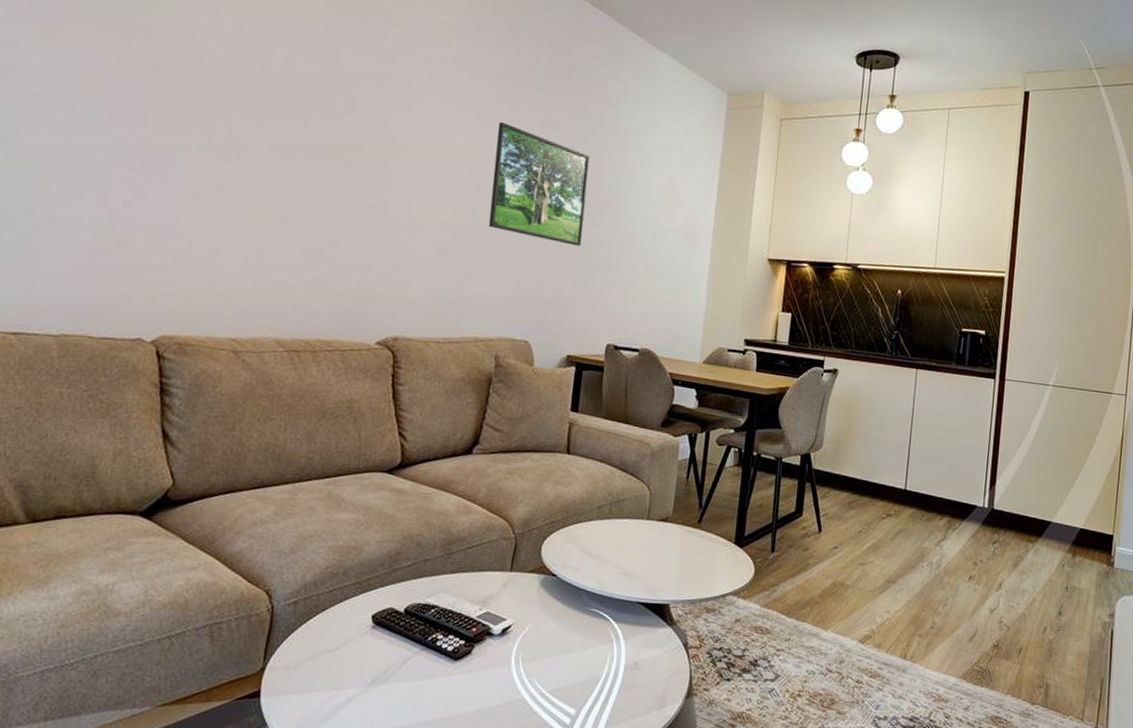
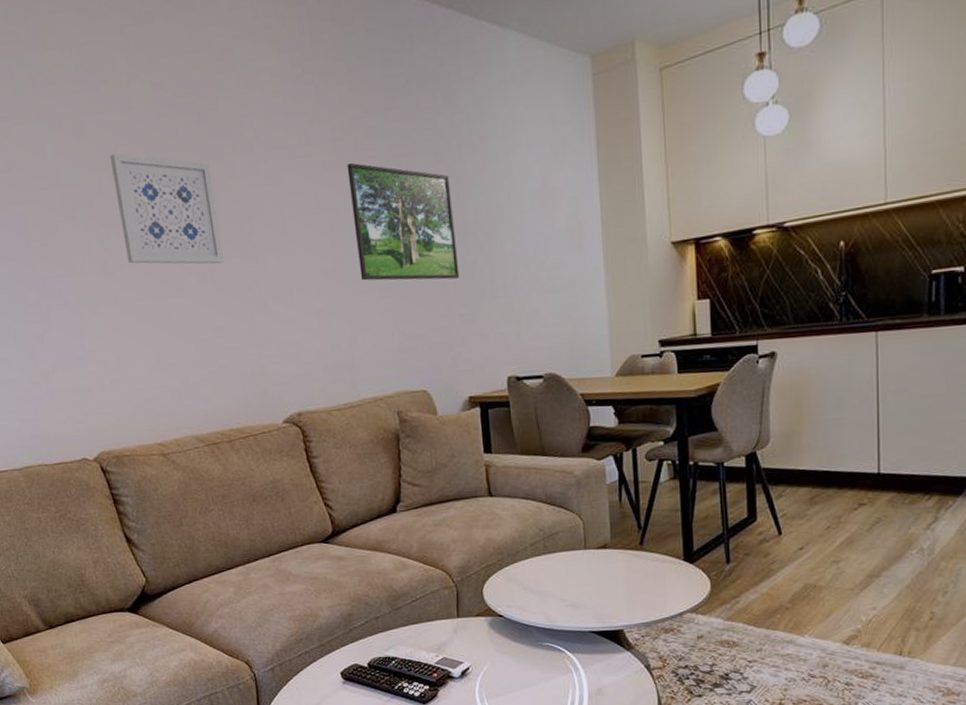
wall art: none [252,50,365,179] -> present [109,153,224,265]

